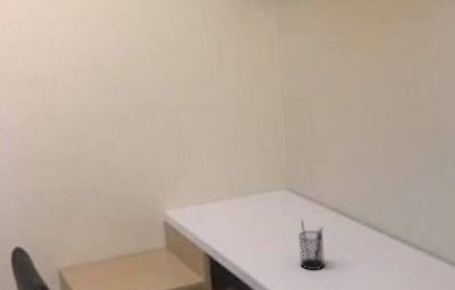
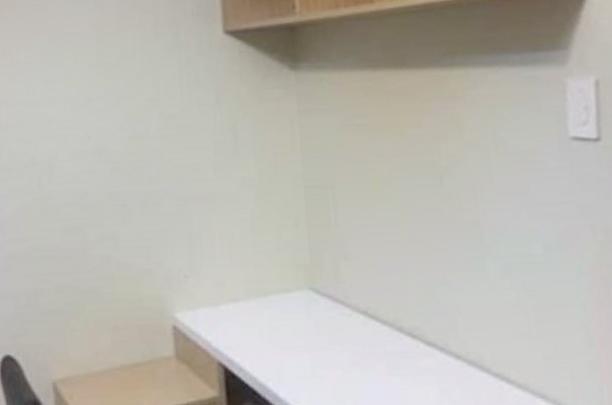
pencil holder: present [298,218,325,271] -> none [323,322,354,384]

